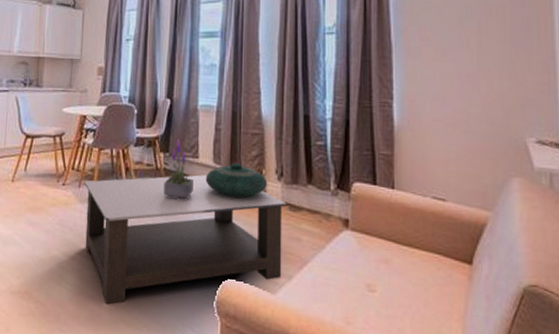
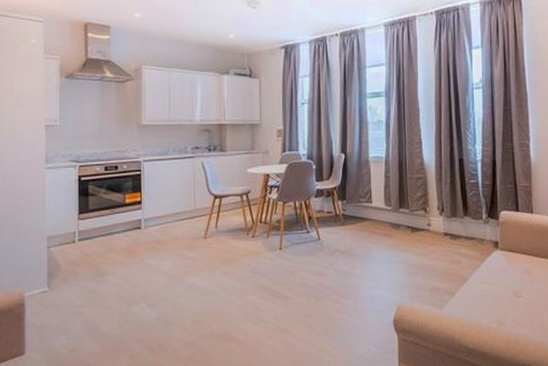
coffee table: present [84,174,287,305] -> none [272,216,448,335]
potted plant: present [164,138,193,200] -> none [343,187,369,240]
decorative bowl: present [205,162,268,199] -> none [379,203,432,234]

